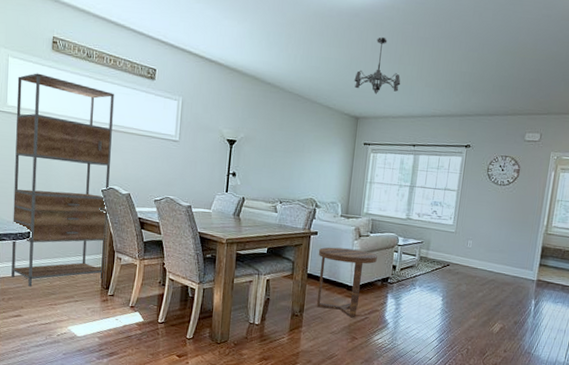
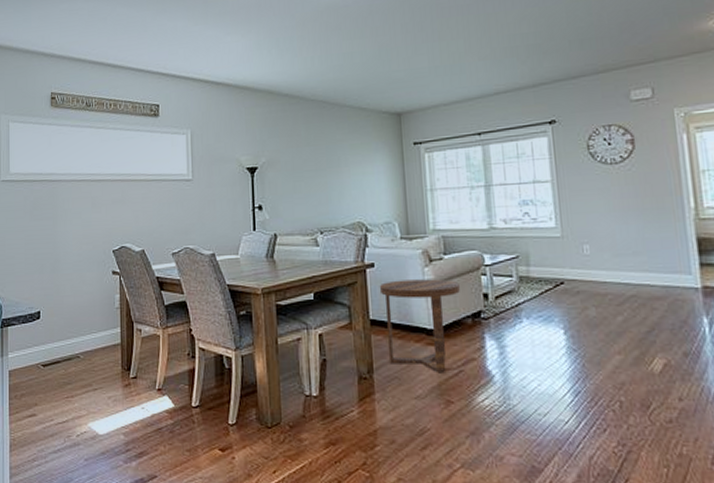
shelving unit: present [11,73,114,287] -> none [19,133,124,377]
chandelier: present [354,36,401,95] -> none [387,14,447,82]

